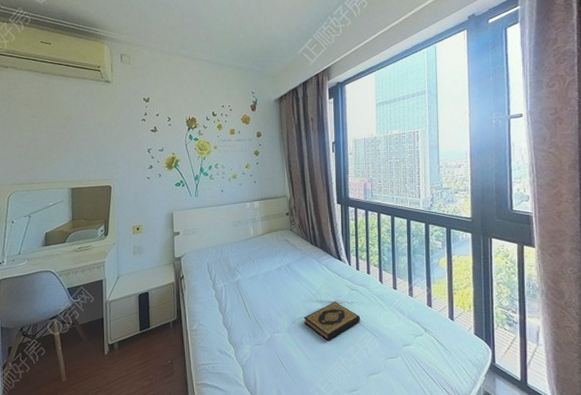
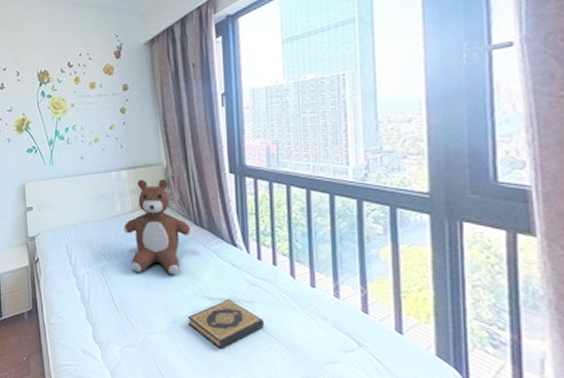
teddy bear: none [255,208,308,284] -> present [123,178,192,275]

